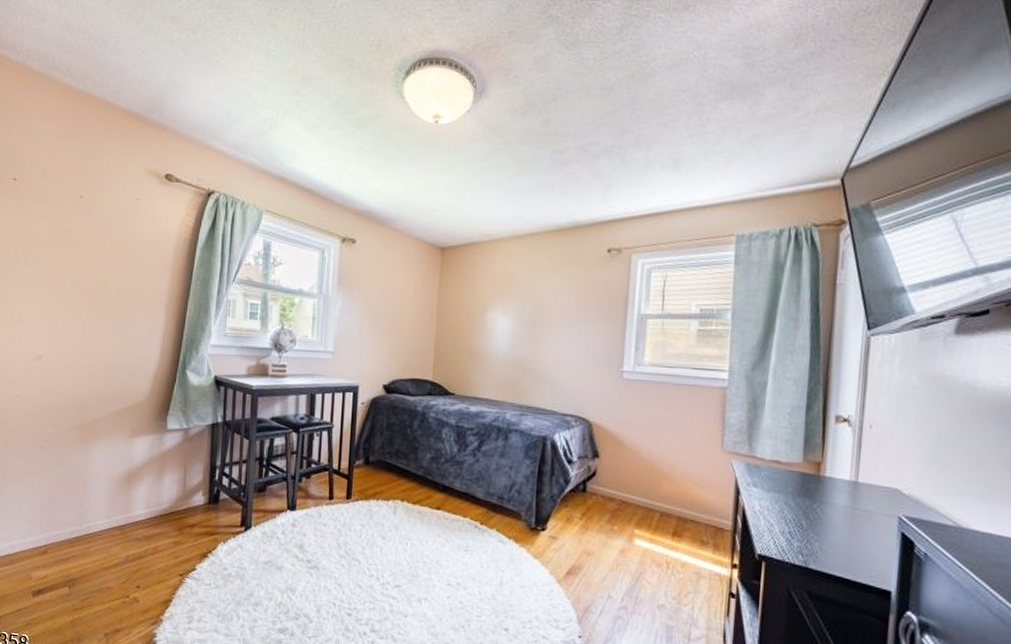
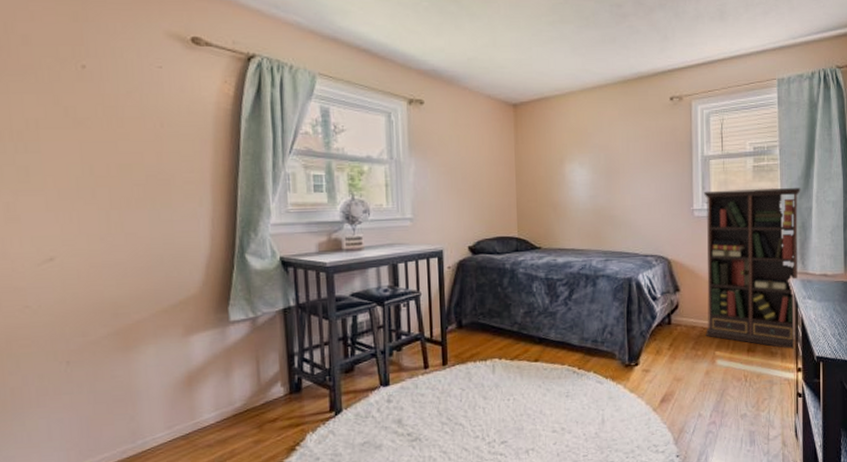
bookcase: none [625,352,755,543] -> present [704,187,801,350]

